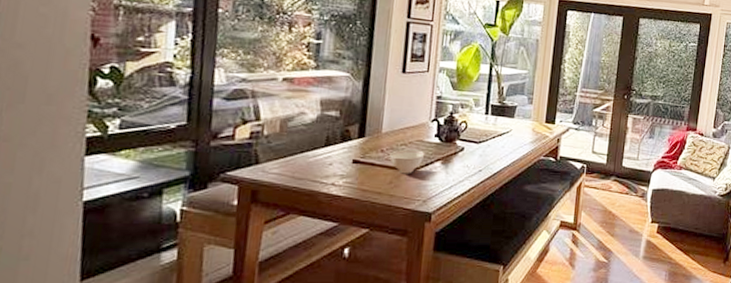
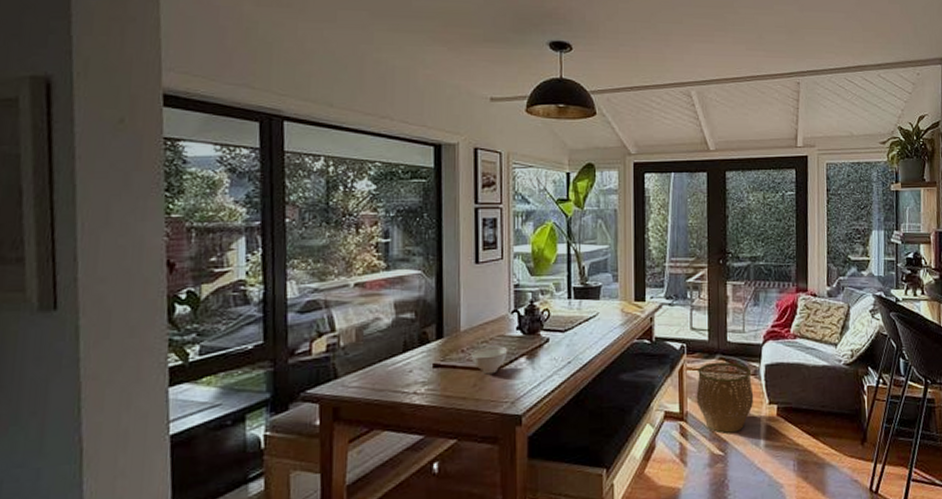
basket: none [589,183,641,244] -> present [696,361,754,433]

